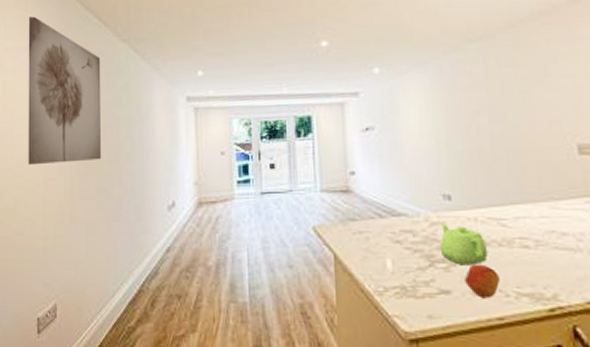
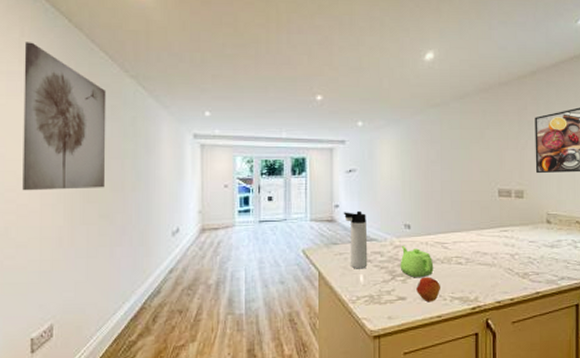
thermos bottle: none [361,178,396,252] -> present [343,210,368,269]

